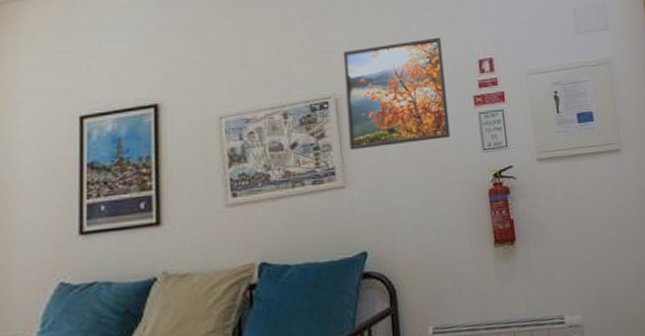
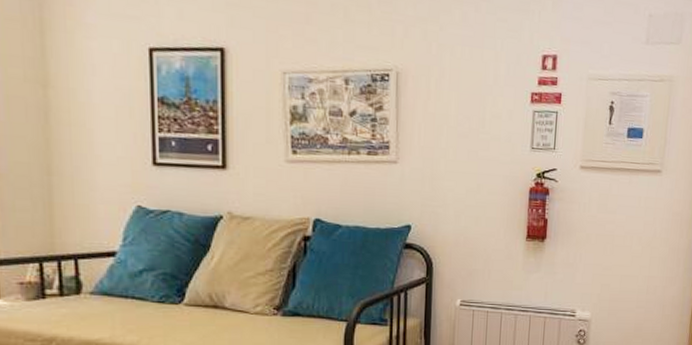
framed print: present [343,37,451,150] -> none [405,22,509,131]

